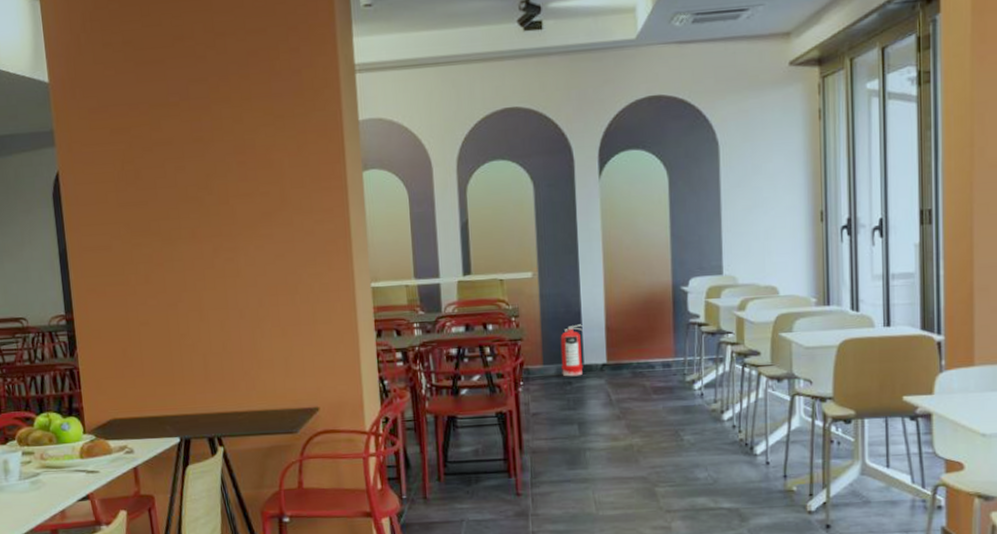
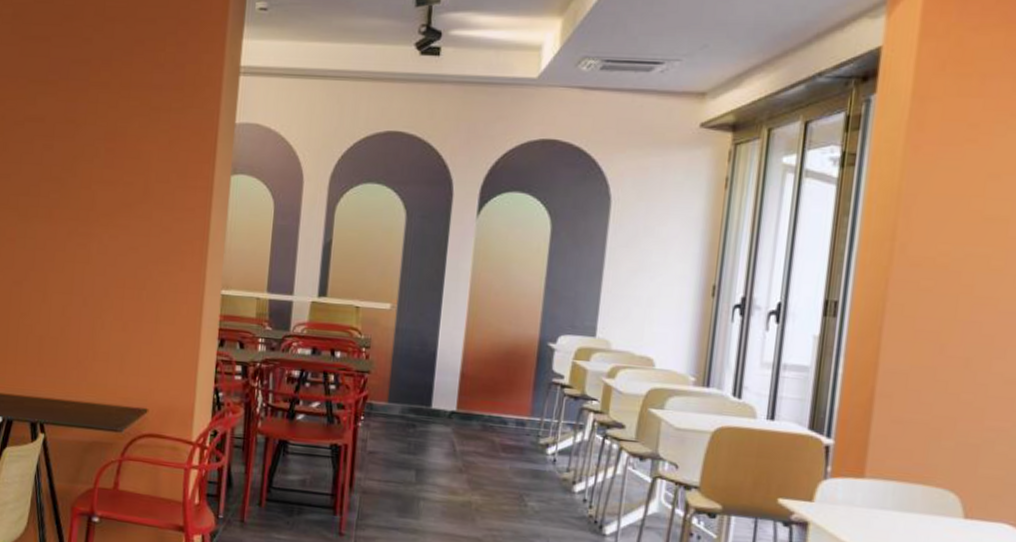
fire extinguisher: present [560,324,583,377] -> none [406,365,436,420]

